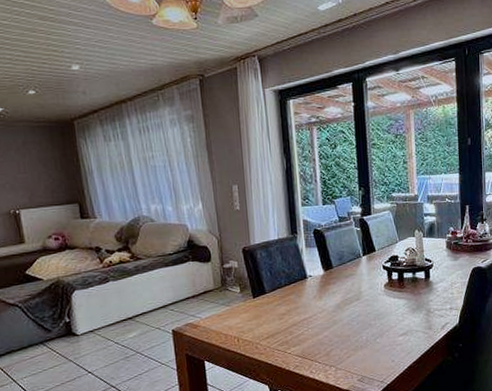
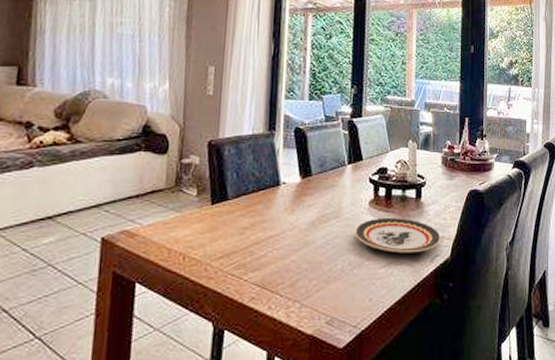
plate: none [374,295,450,324] -> present [355,217,441,254]

